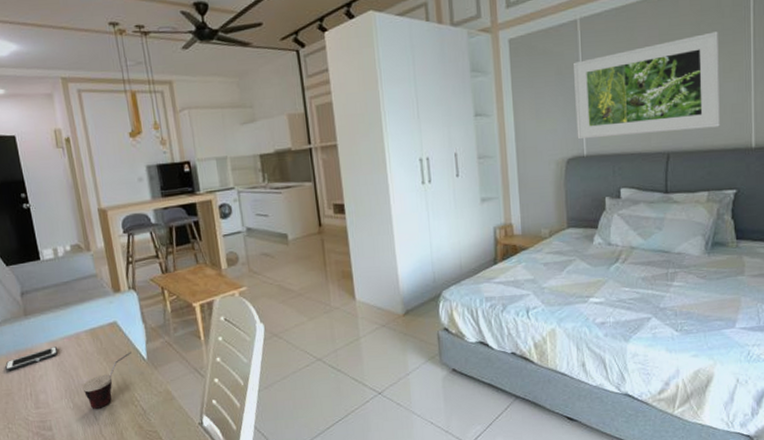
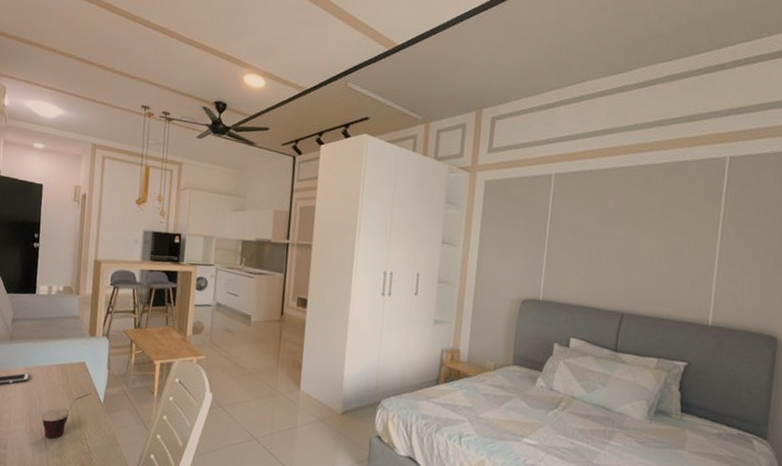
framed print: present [574,31,720,140] -> none [535,208,688,299]

